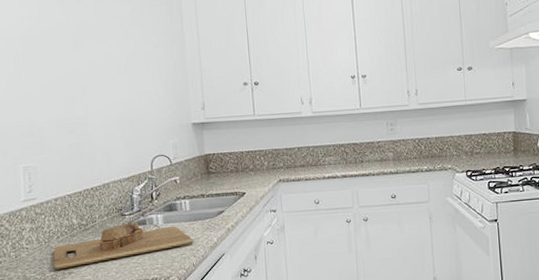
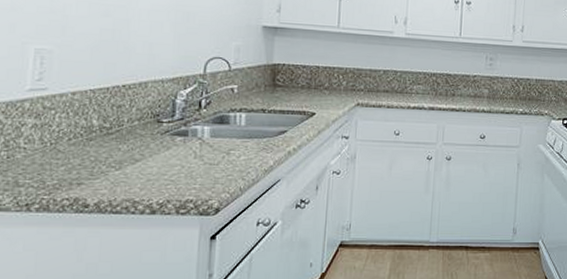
cutting board: present [53,222,194,270] -> none [57,131,244,179]

